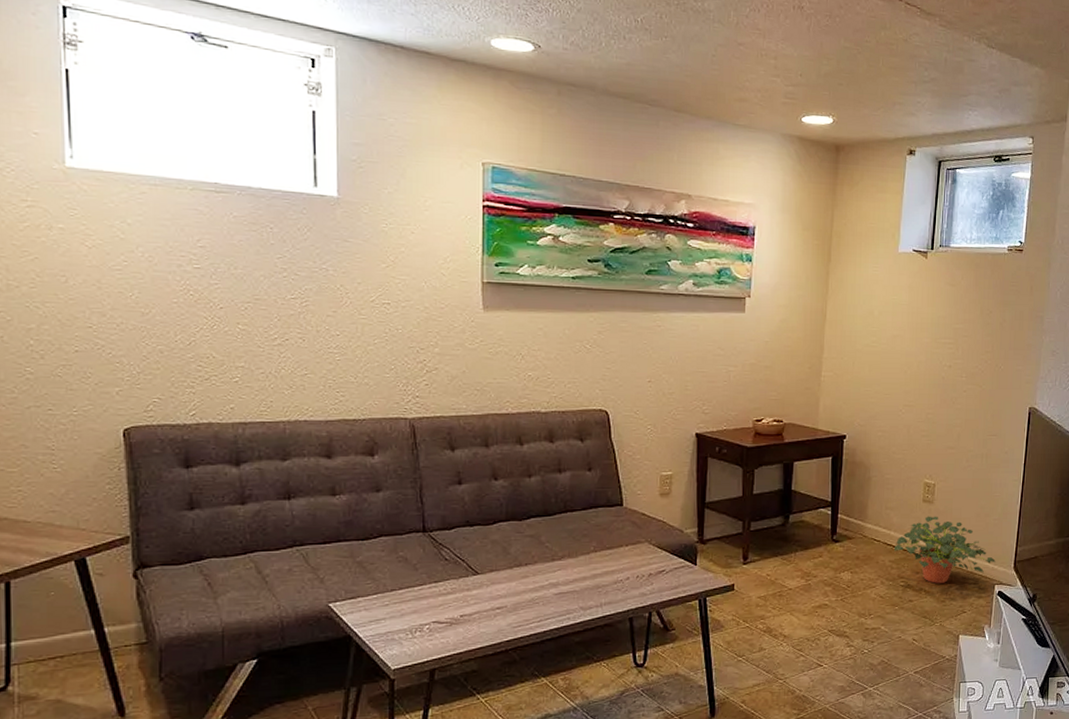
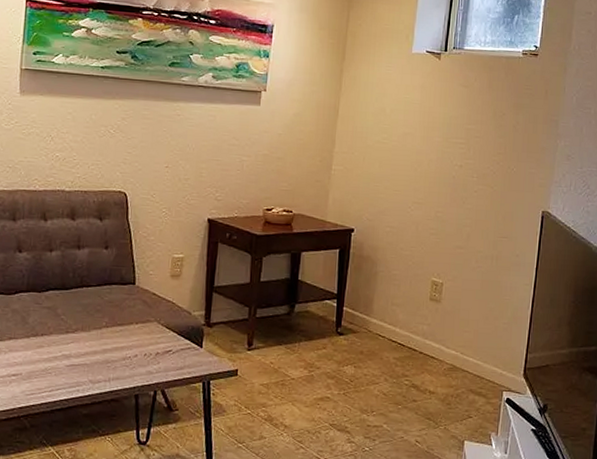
potted plant: present [895,516,996,583] -> none [399,315,504,385]

